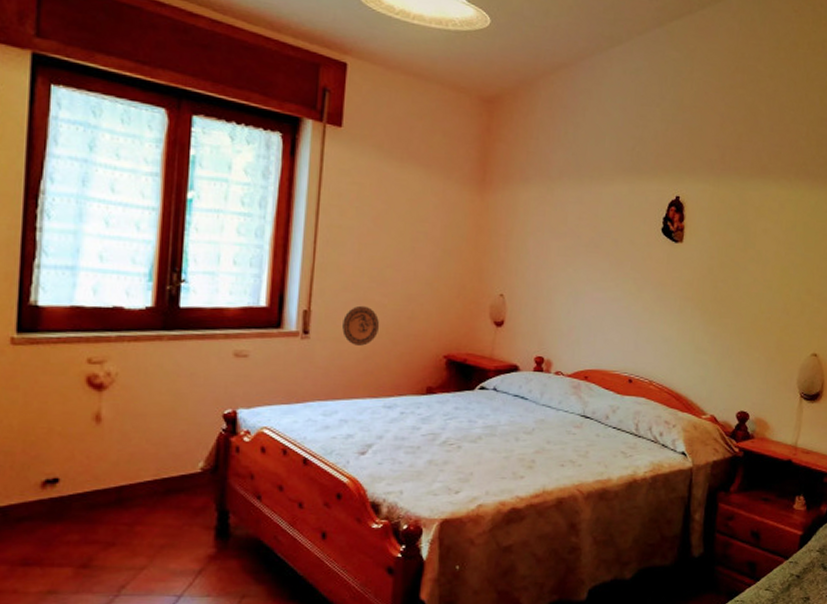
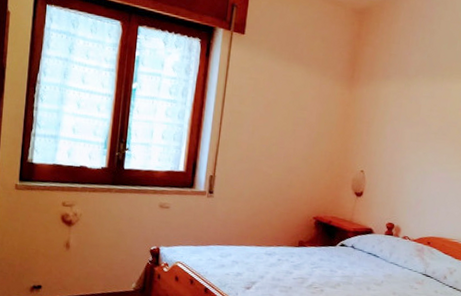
decorative plate: present [342,305,380,346] -> none [237,174,266,205]

